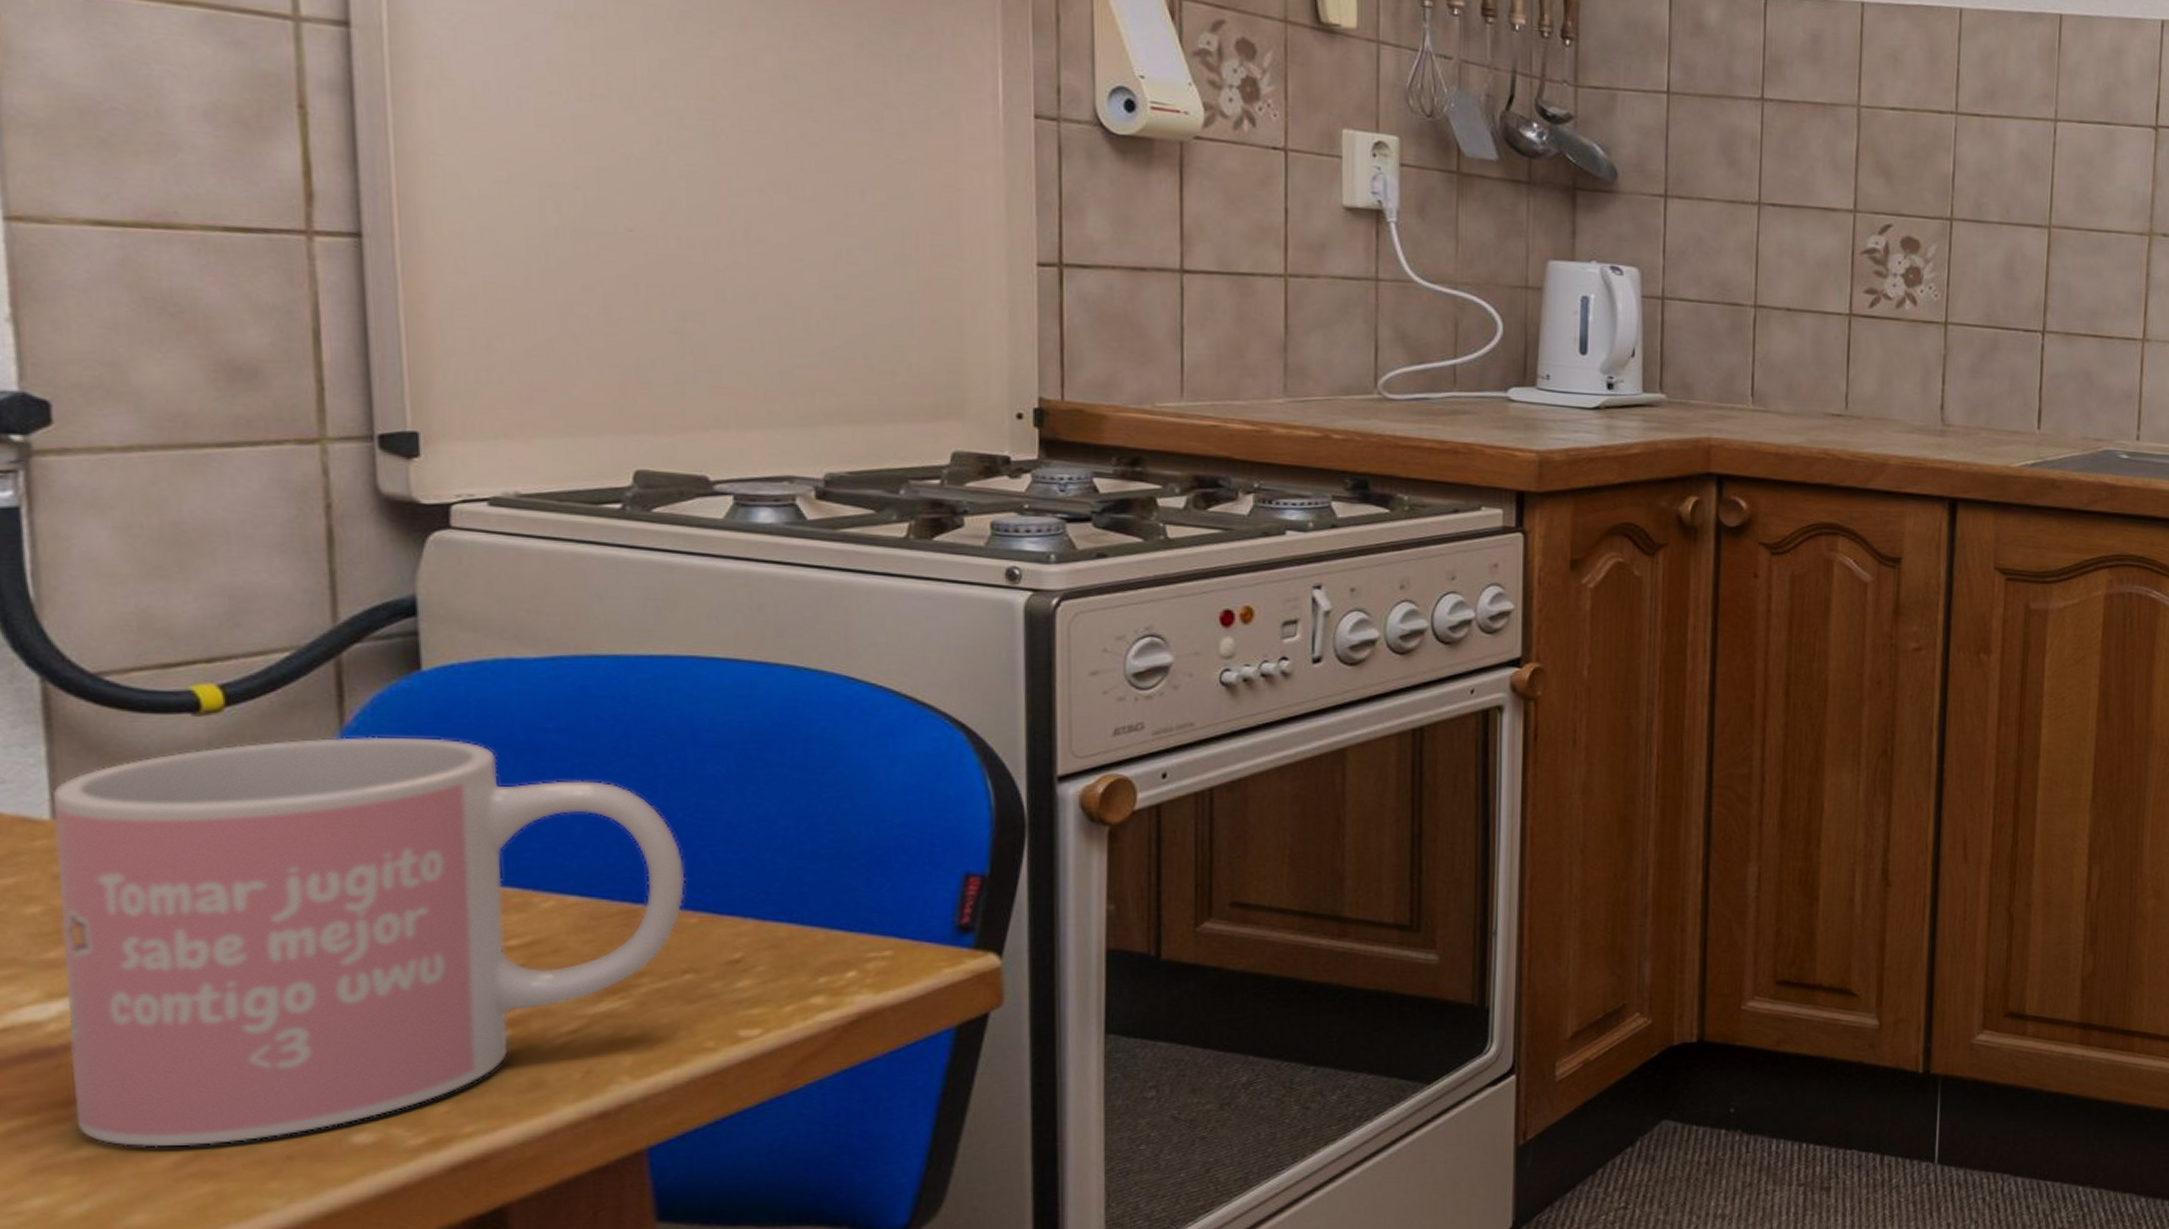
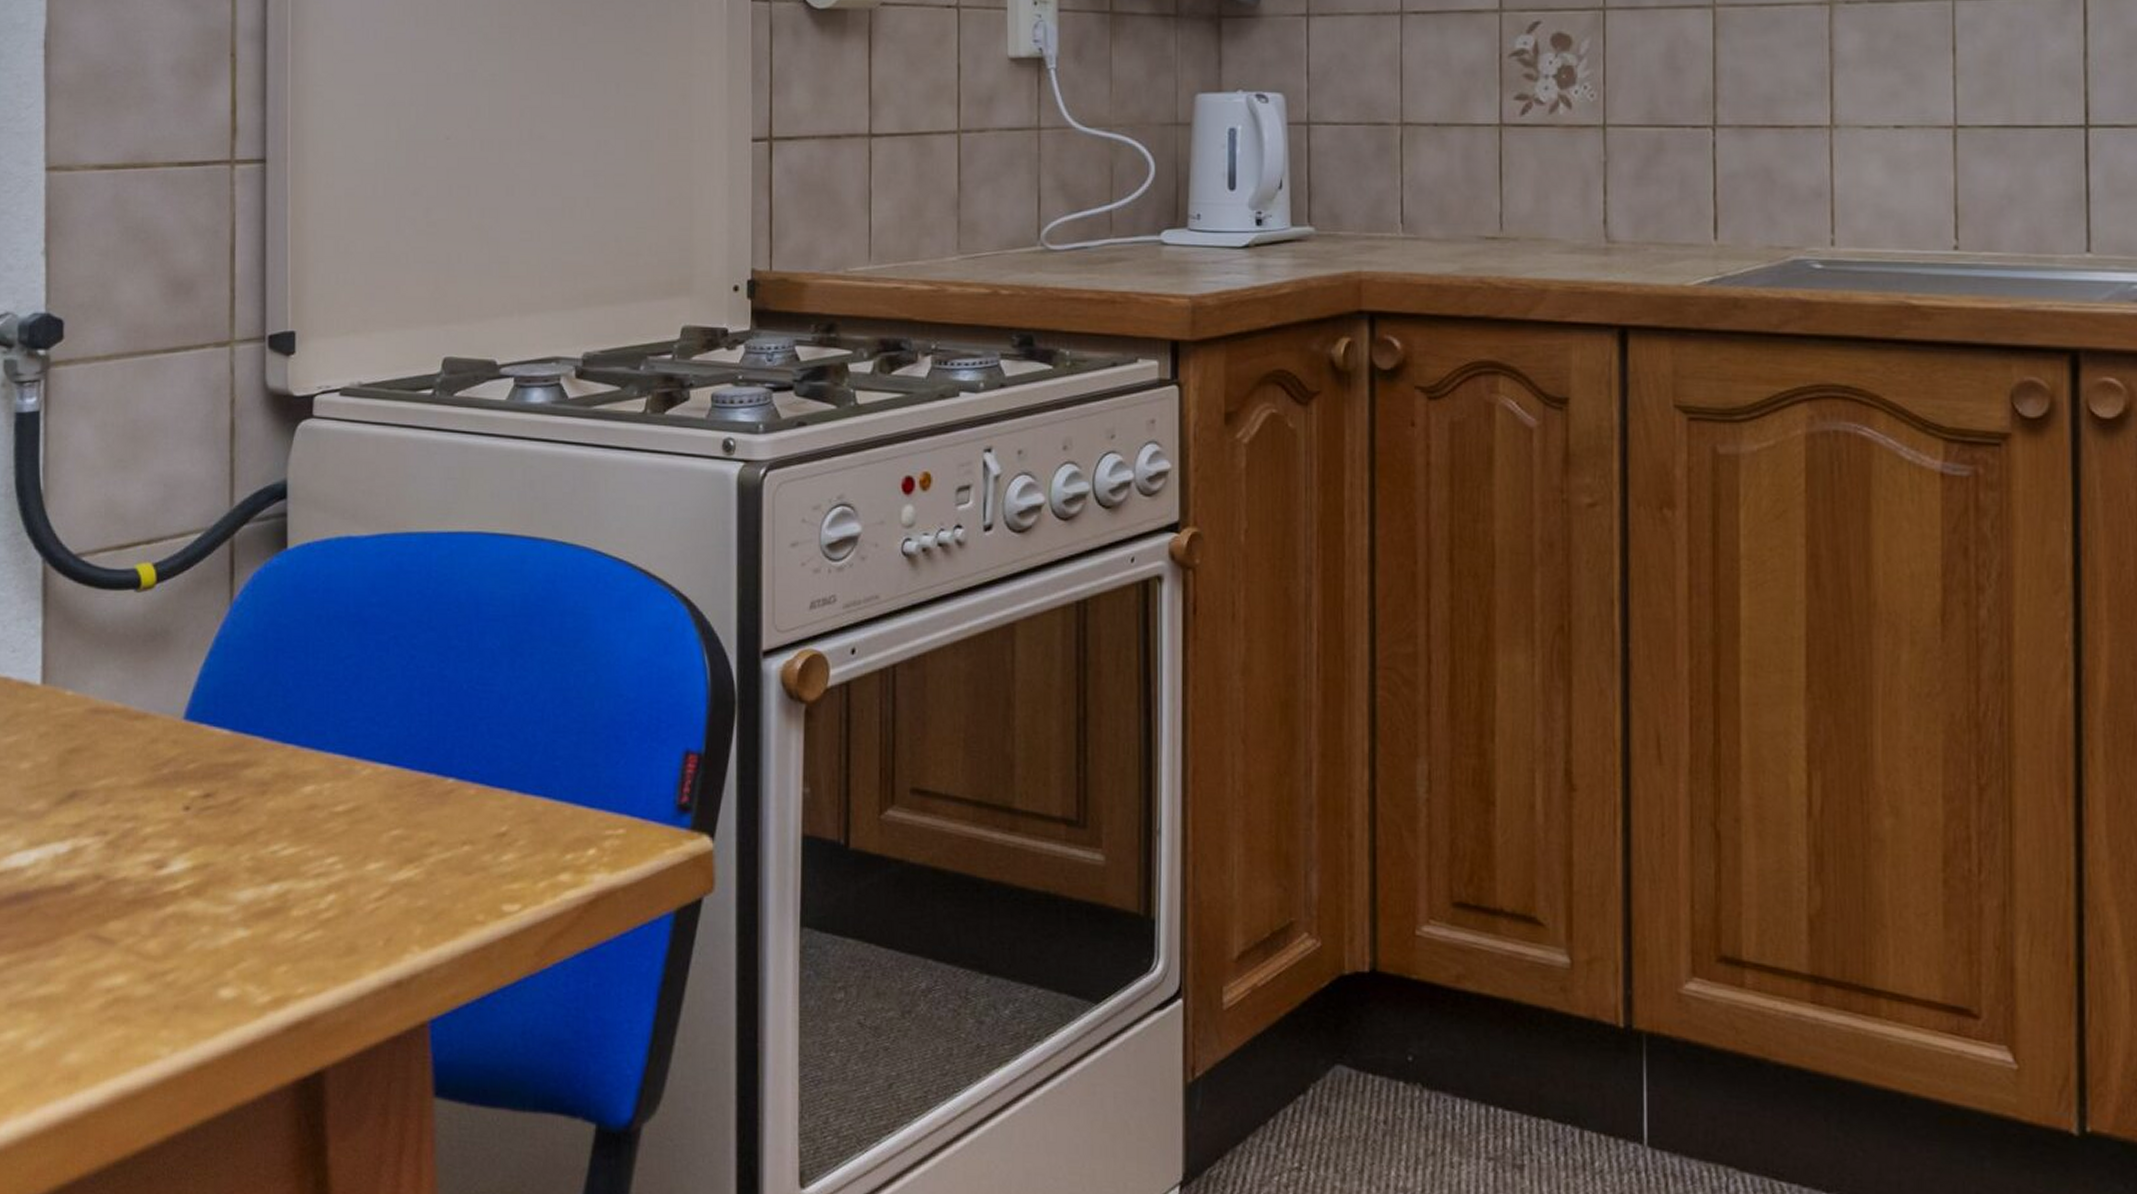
mug: present [52,736,686,1148] -> none [40,610,467,991]

